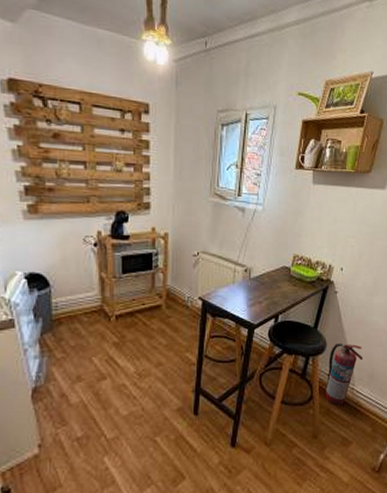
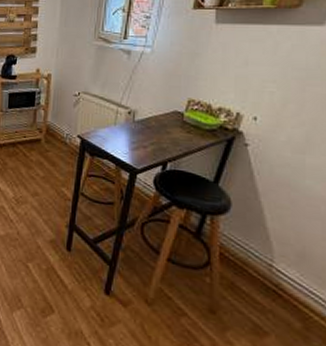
fire extinguisher: present [325,342,364,406] -> none [228,204,289,282]

